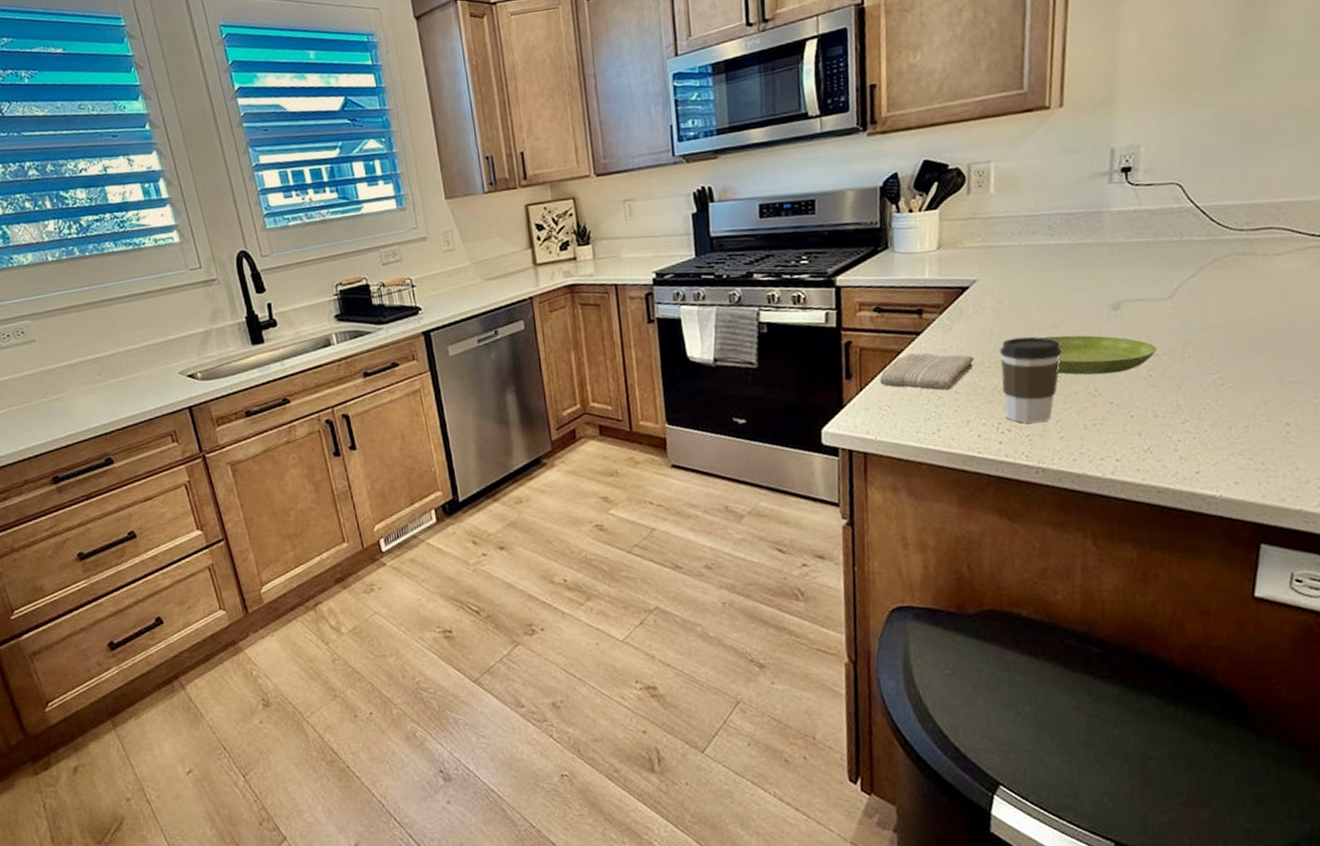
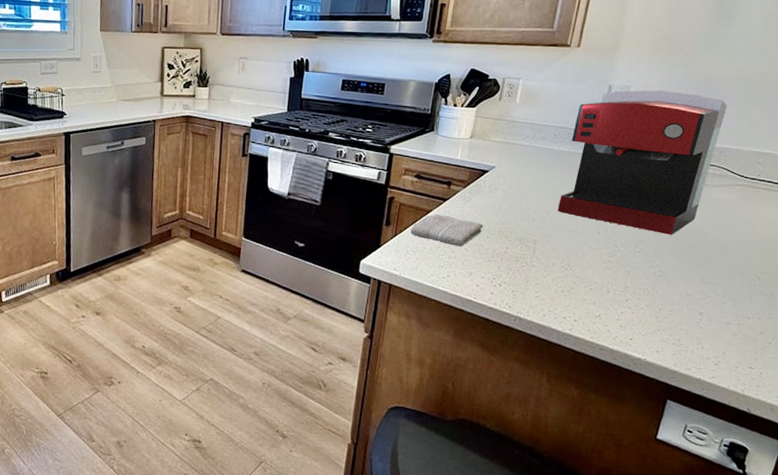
coffee cup: present [1000,336,1063,424] -> none [499,215,549,283]
saucer: present [1045,335,1157,375] -> none [538,219,617,255]
coffee maker: none [1069,139,1277,329] -> present [557,90,727,235]

